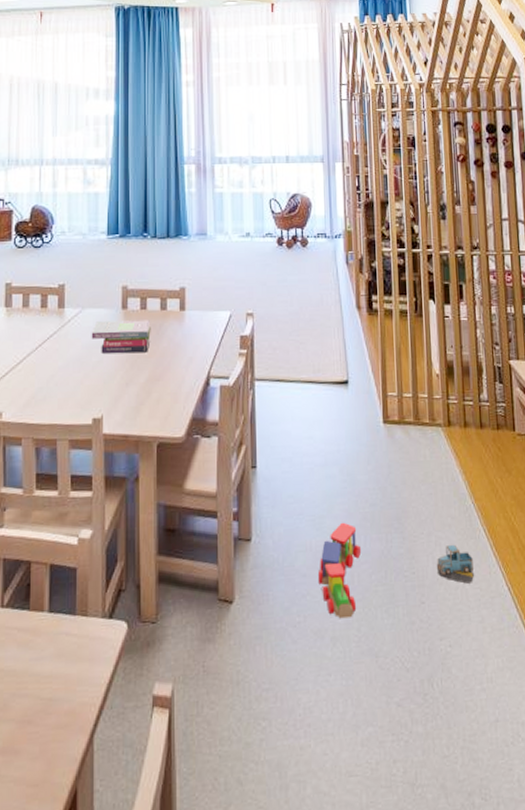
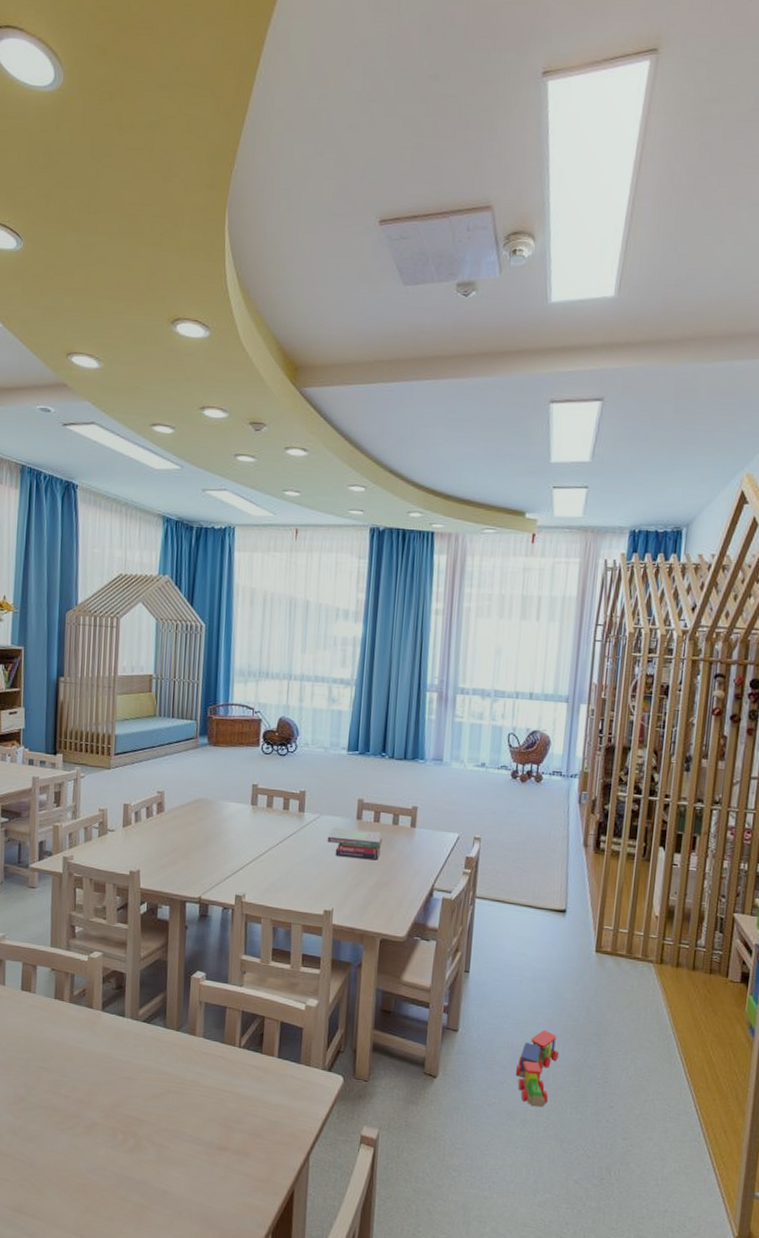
truck: present [436,544,474,584] -> none [629,1064,666,1099]

